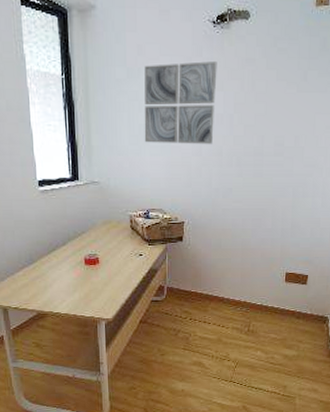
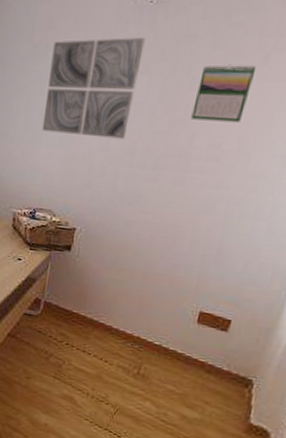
calendar: none [259,81,299,125] -> present [191,65,257,123]

